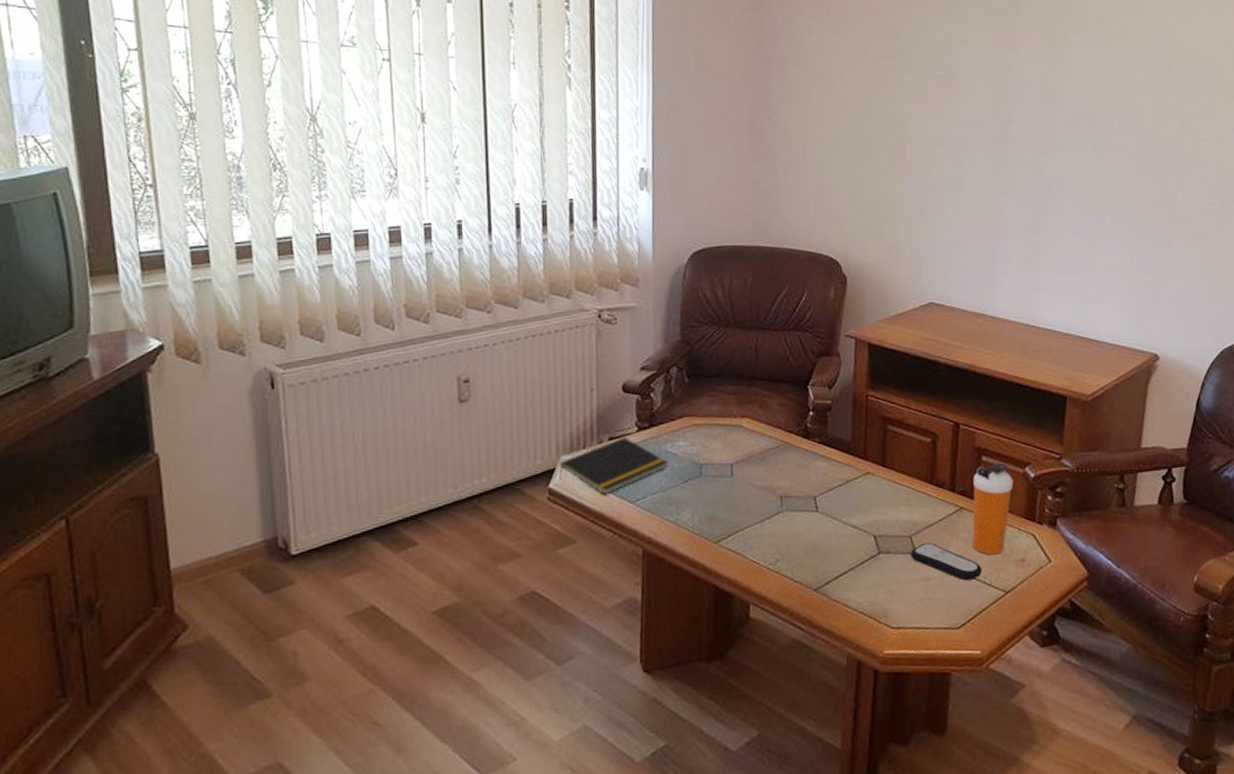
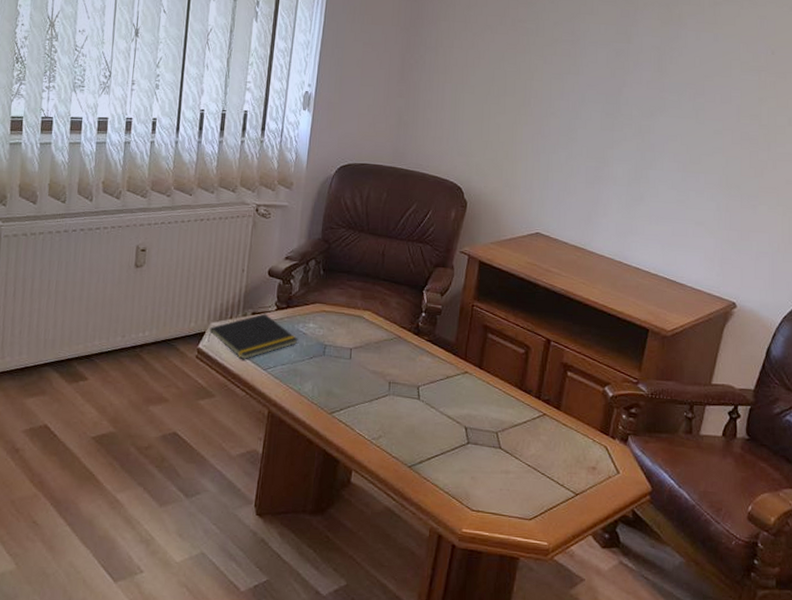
remote control: present [910,542,982,581] -> none [495,440,556,479]
shaker bottle: present [972,463,1014,555] -> none [551,379,593,460]

